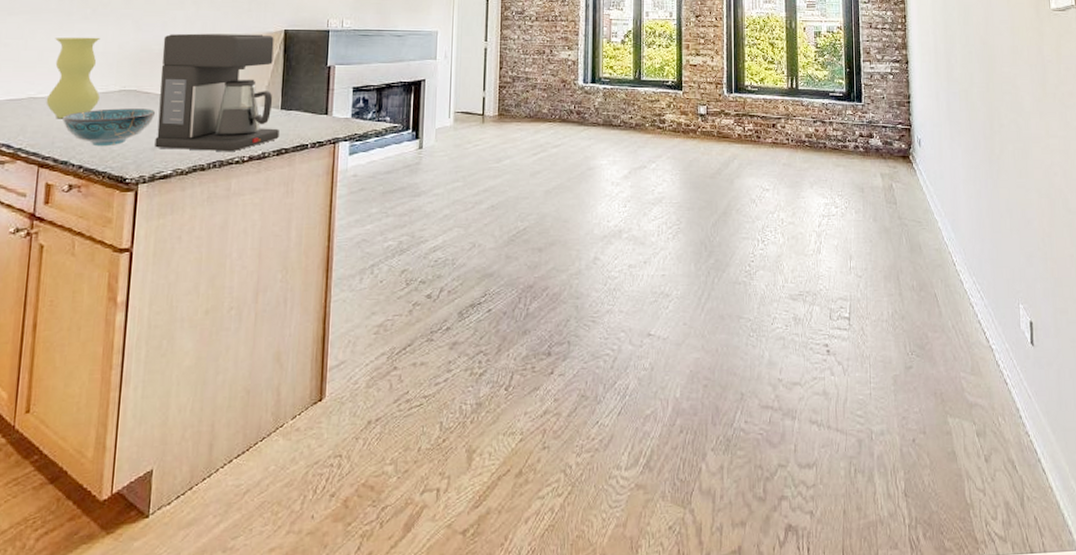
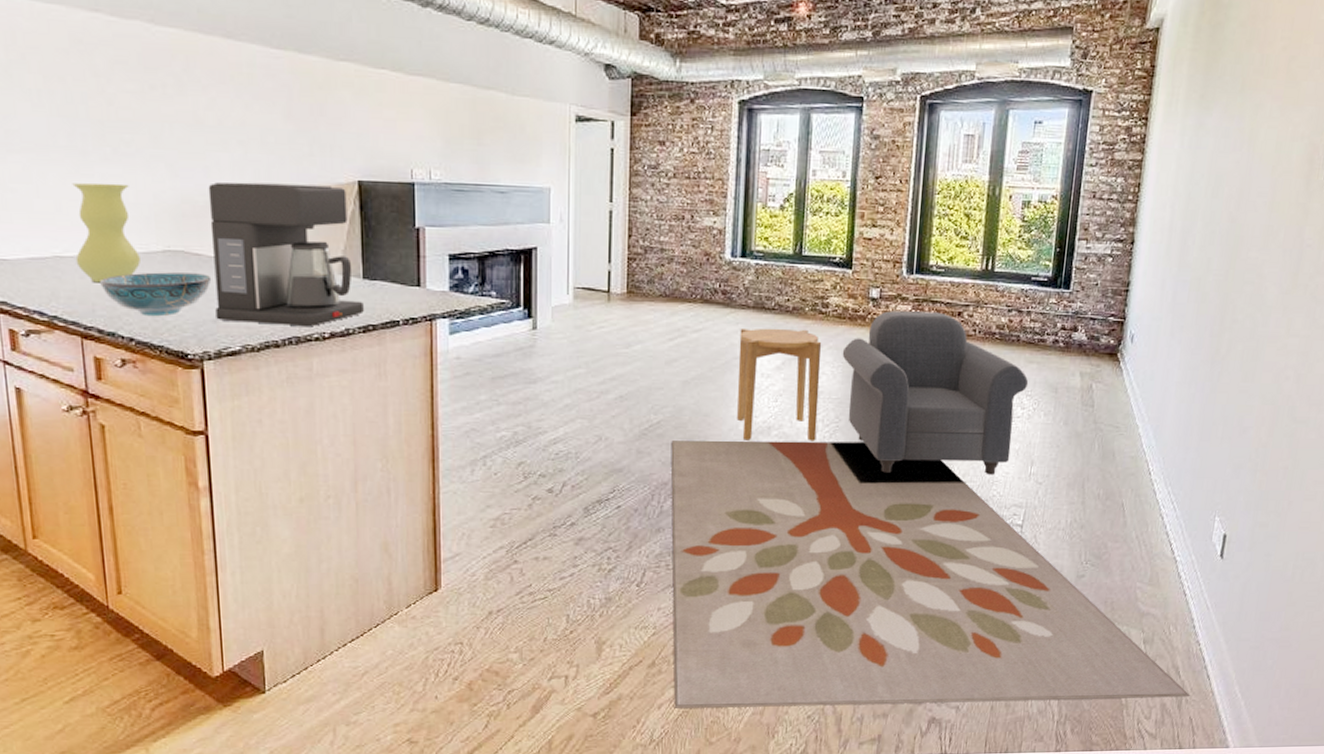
area rug: none [535,242,1030,522] -> present [671,440,1190,708]
side table: none [591,142,662,243] -> present [737,328,822,441]
armchair: none [679,124,838,271] -> present [842,311,1029,475]

